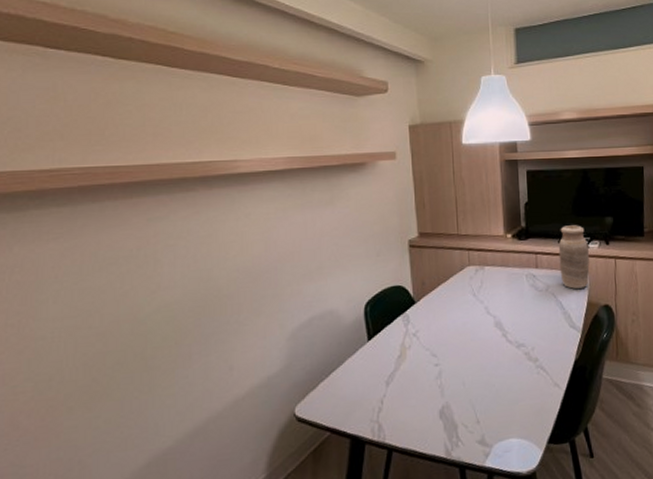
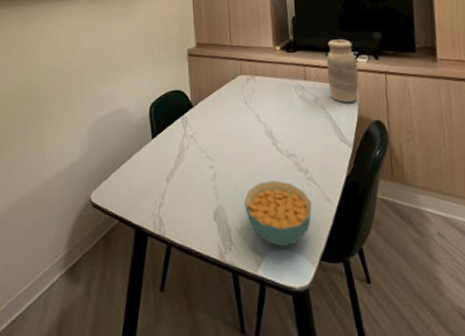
cereal bowl: none [472,372,541,436] -> present [244,181,312,247]

